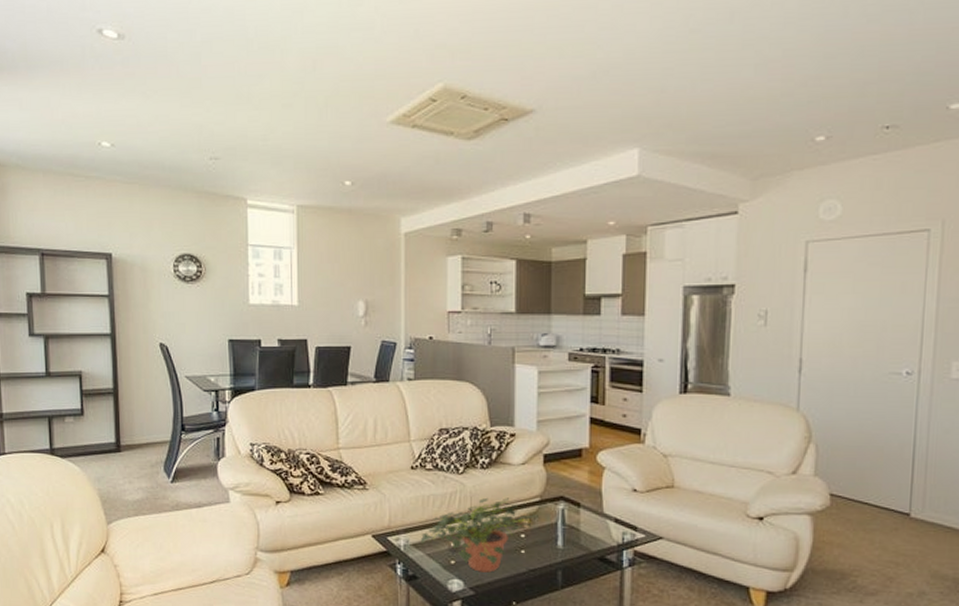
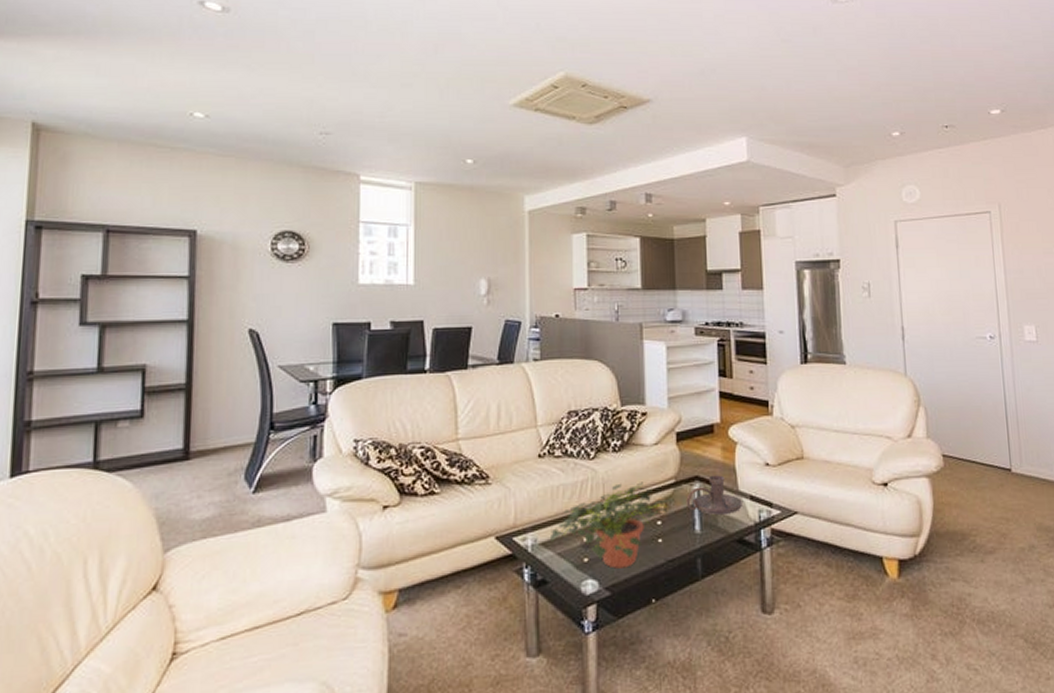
candle holder: none [550,497,606,535] -> present [686,475,742,516]

